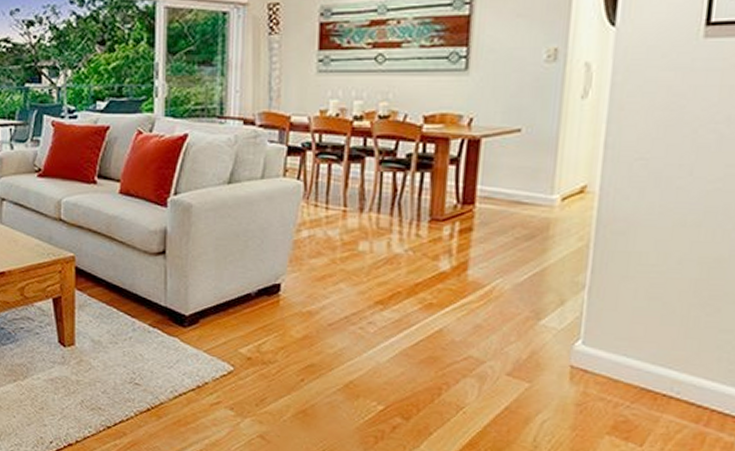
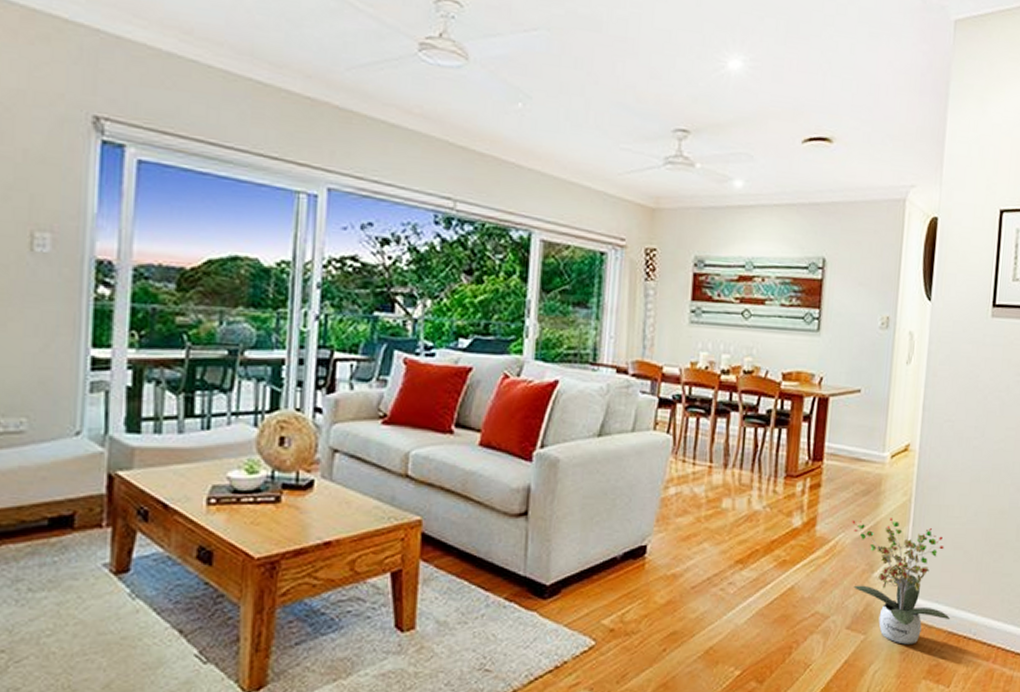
potted plant: none [512,264,645,398] -> present [852,517,951,645]

